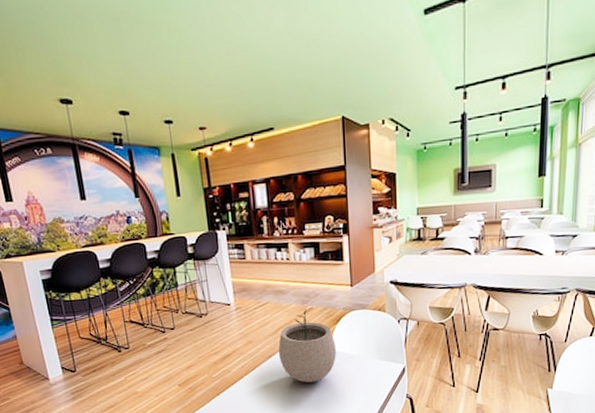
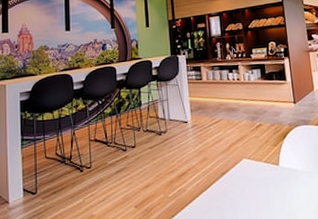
plant pot: present [278,309,336,383] -> none [231,126,285,202]

